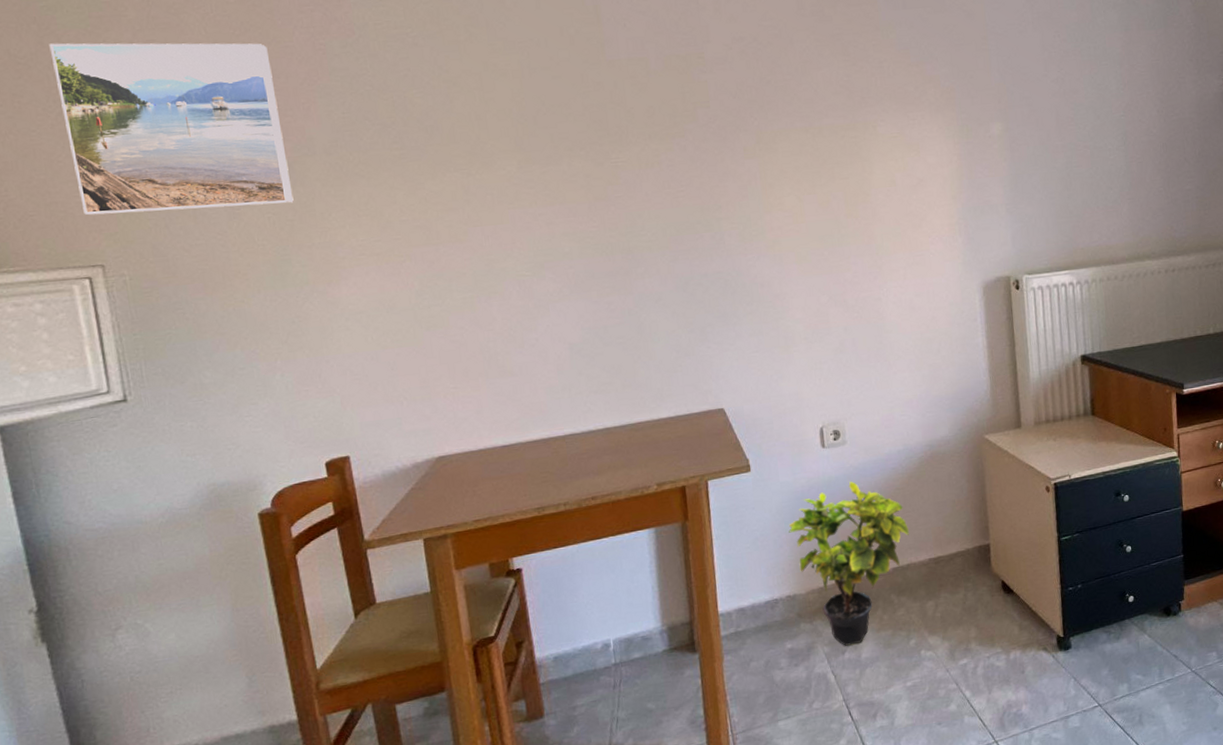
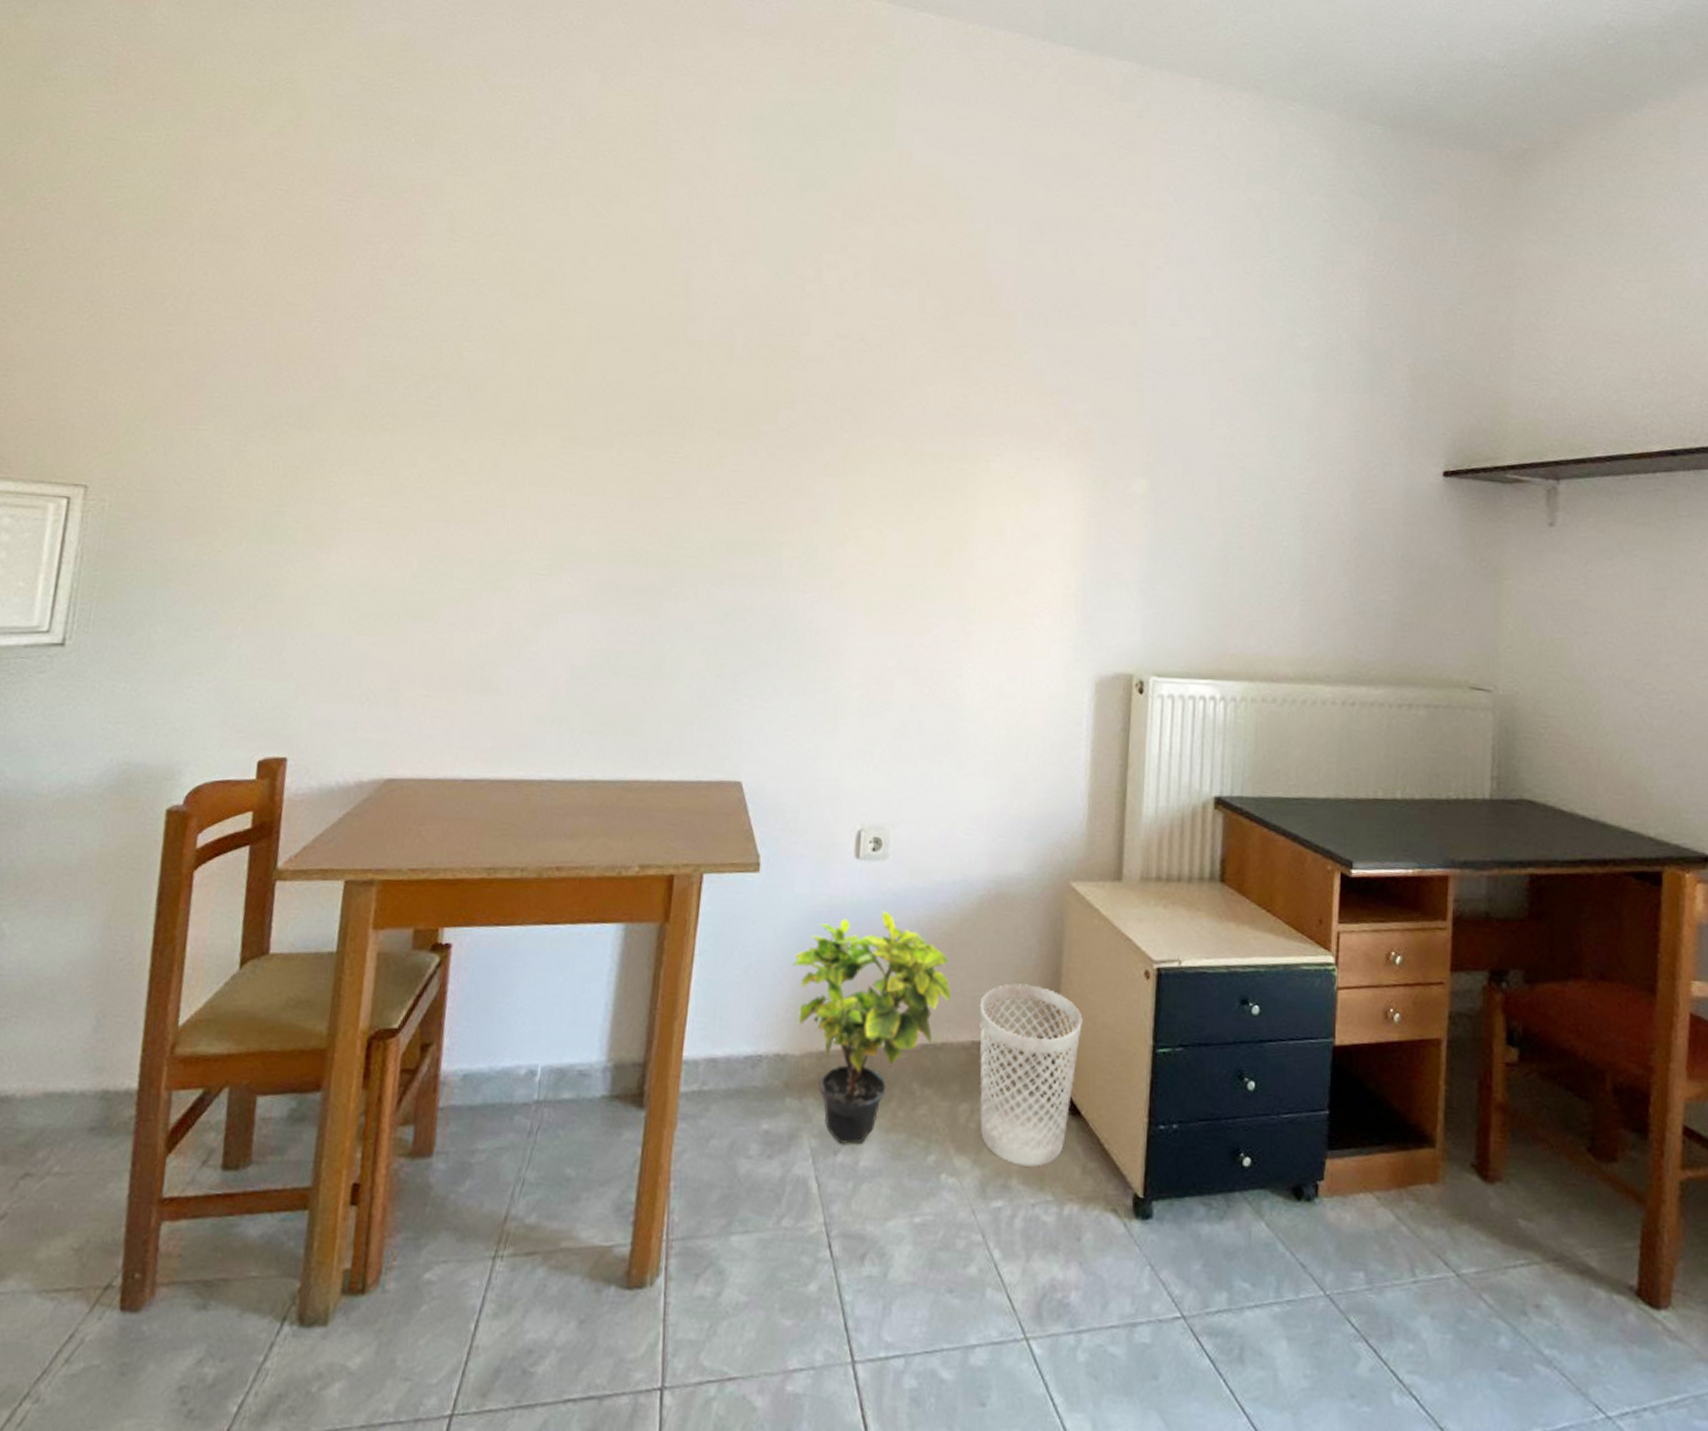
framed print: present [49,43,294,215] -> none [84,241,323,448]
wastebasket: none [931,512,1007,634] -> present [979,983,1083,1167]

